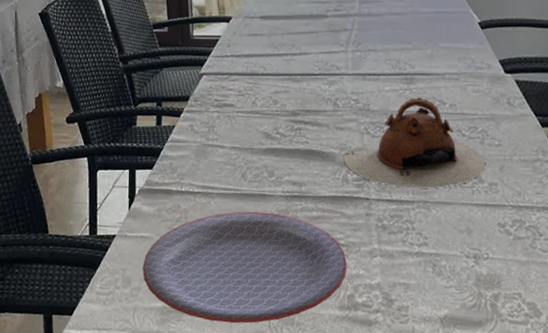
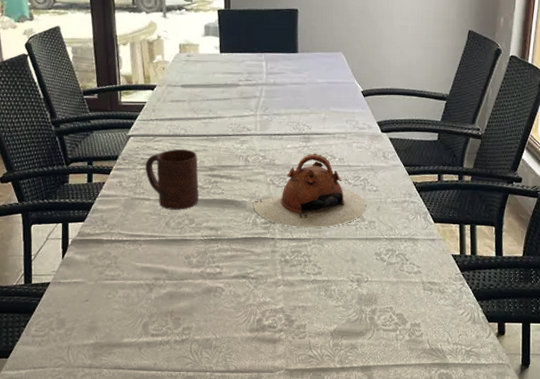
plate: present [142,211,348,324] -> none [76,254,257,352]
cup: none [219,90,279,160] -> present [145,149,199,210]

